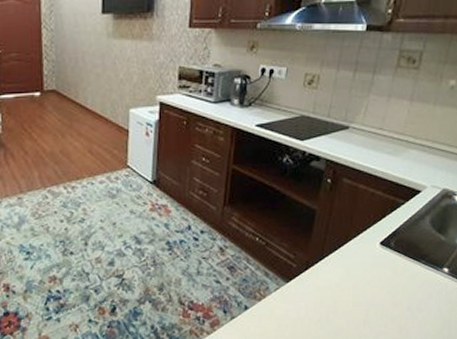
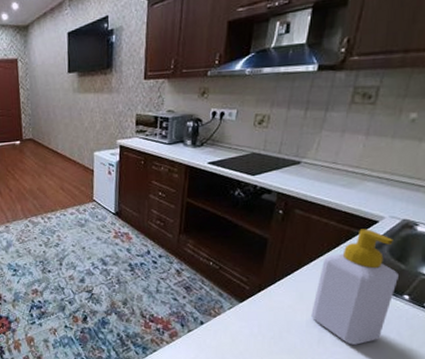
soap bottle: none [357,199,439,324] -> present [311,229,399,345]

